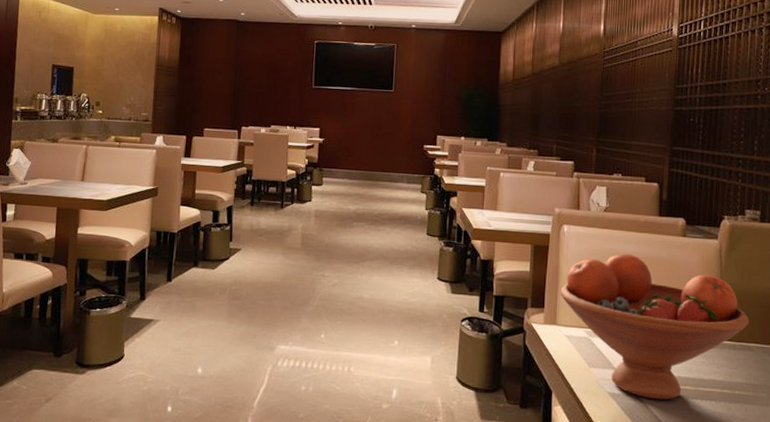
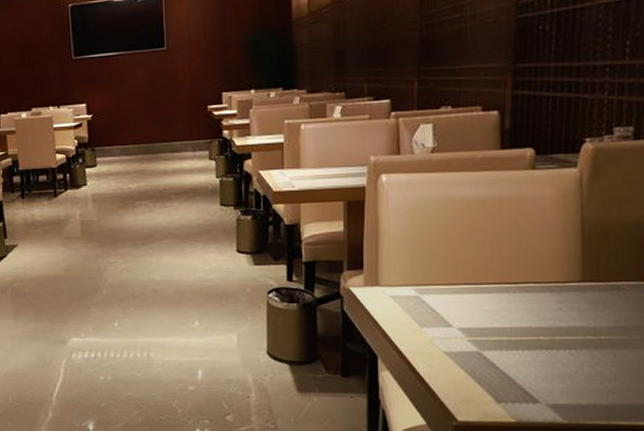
fruit bowl: present [560,253,749,401] -> none [381,197,619,355]

